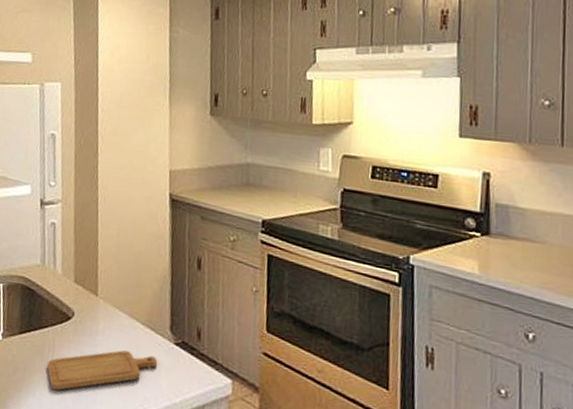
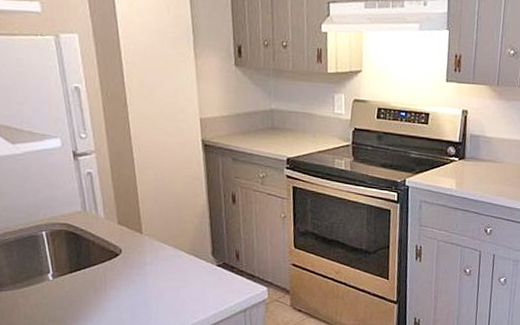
chopping board: present [46,350,158,391] -> none [101,276,204,315]

